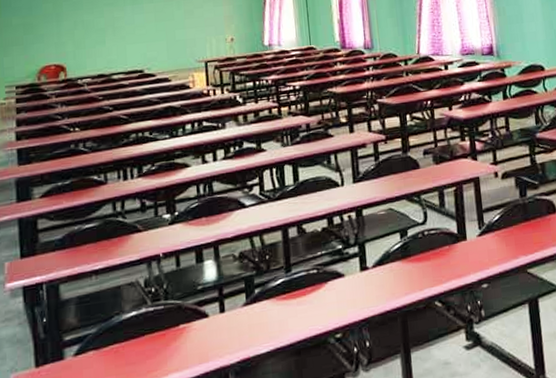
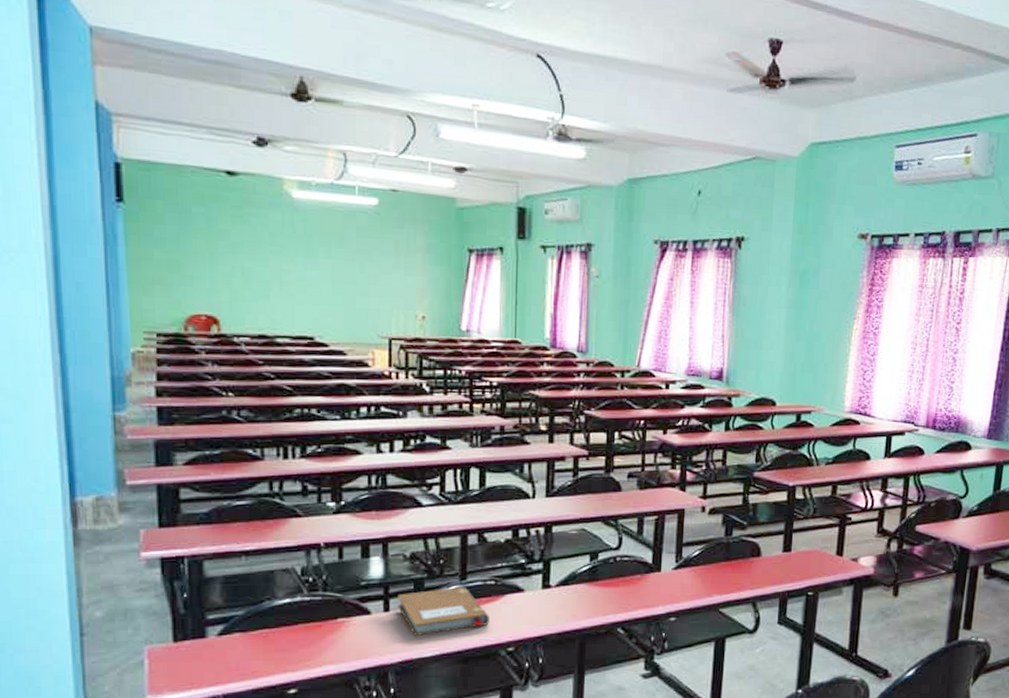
notebook: none [231,279,316,335] -> present [398,587,489,637]

